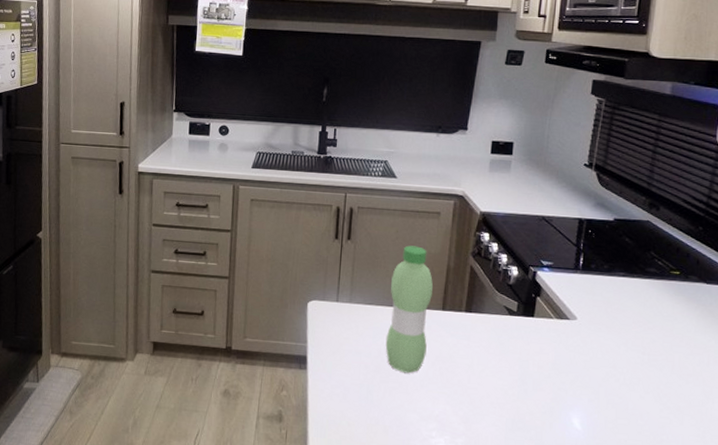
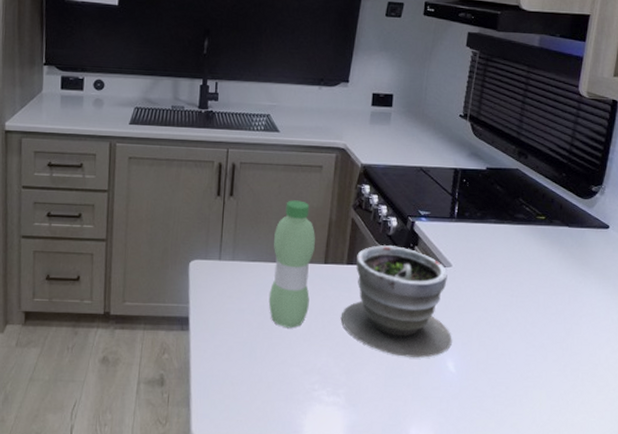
planter: none [459,294,578,412] -> present [340,245,452,358]

